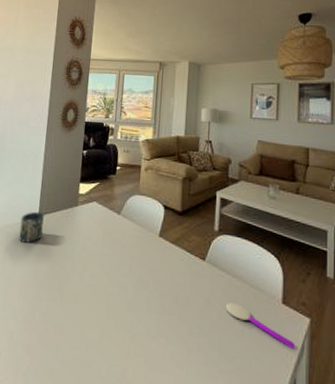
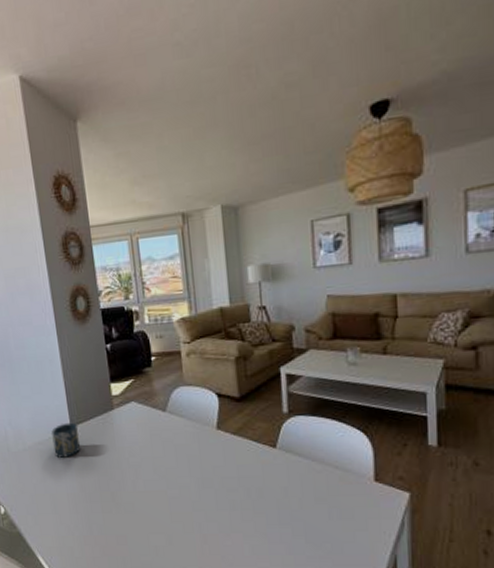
spoon: present [225,303,295,348] -> none [306,488,393,525]

